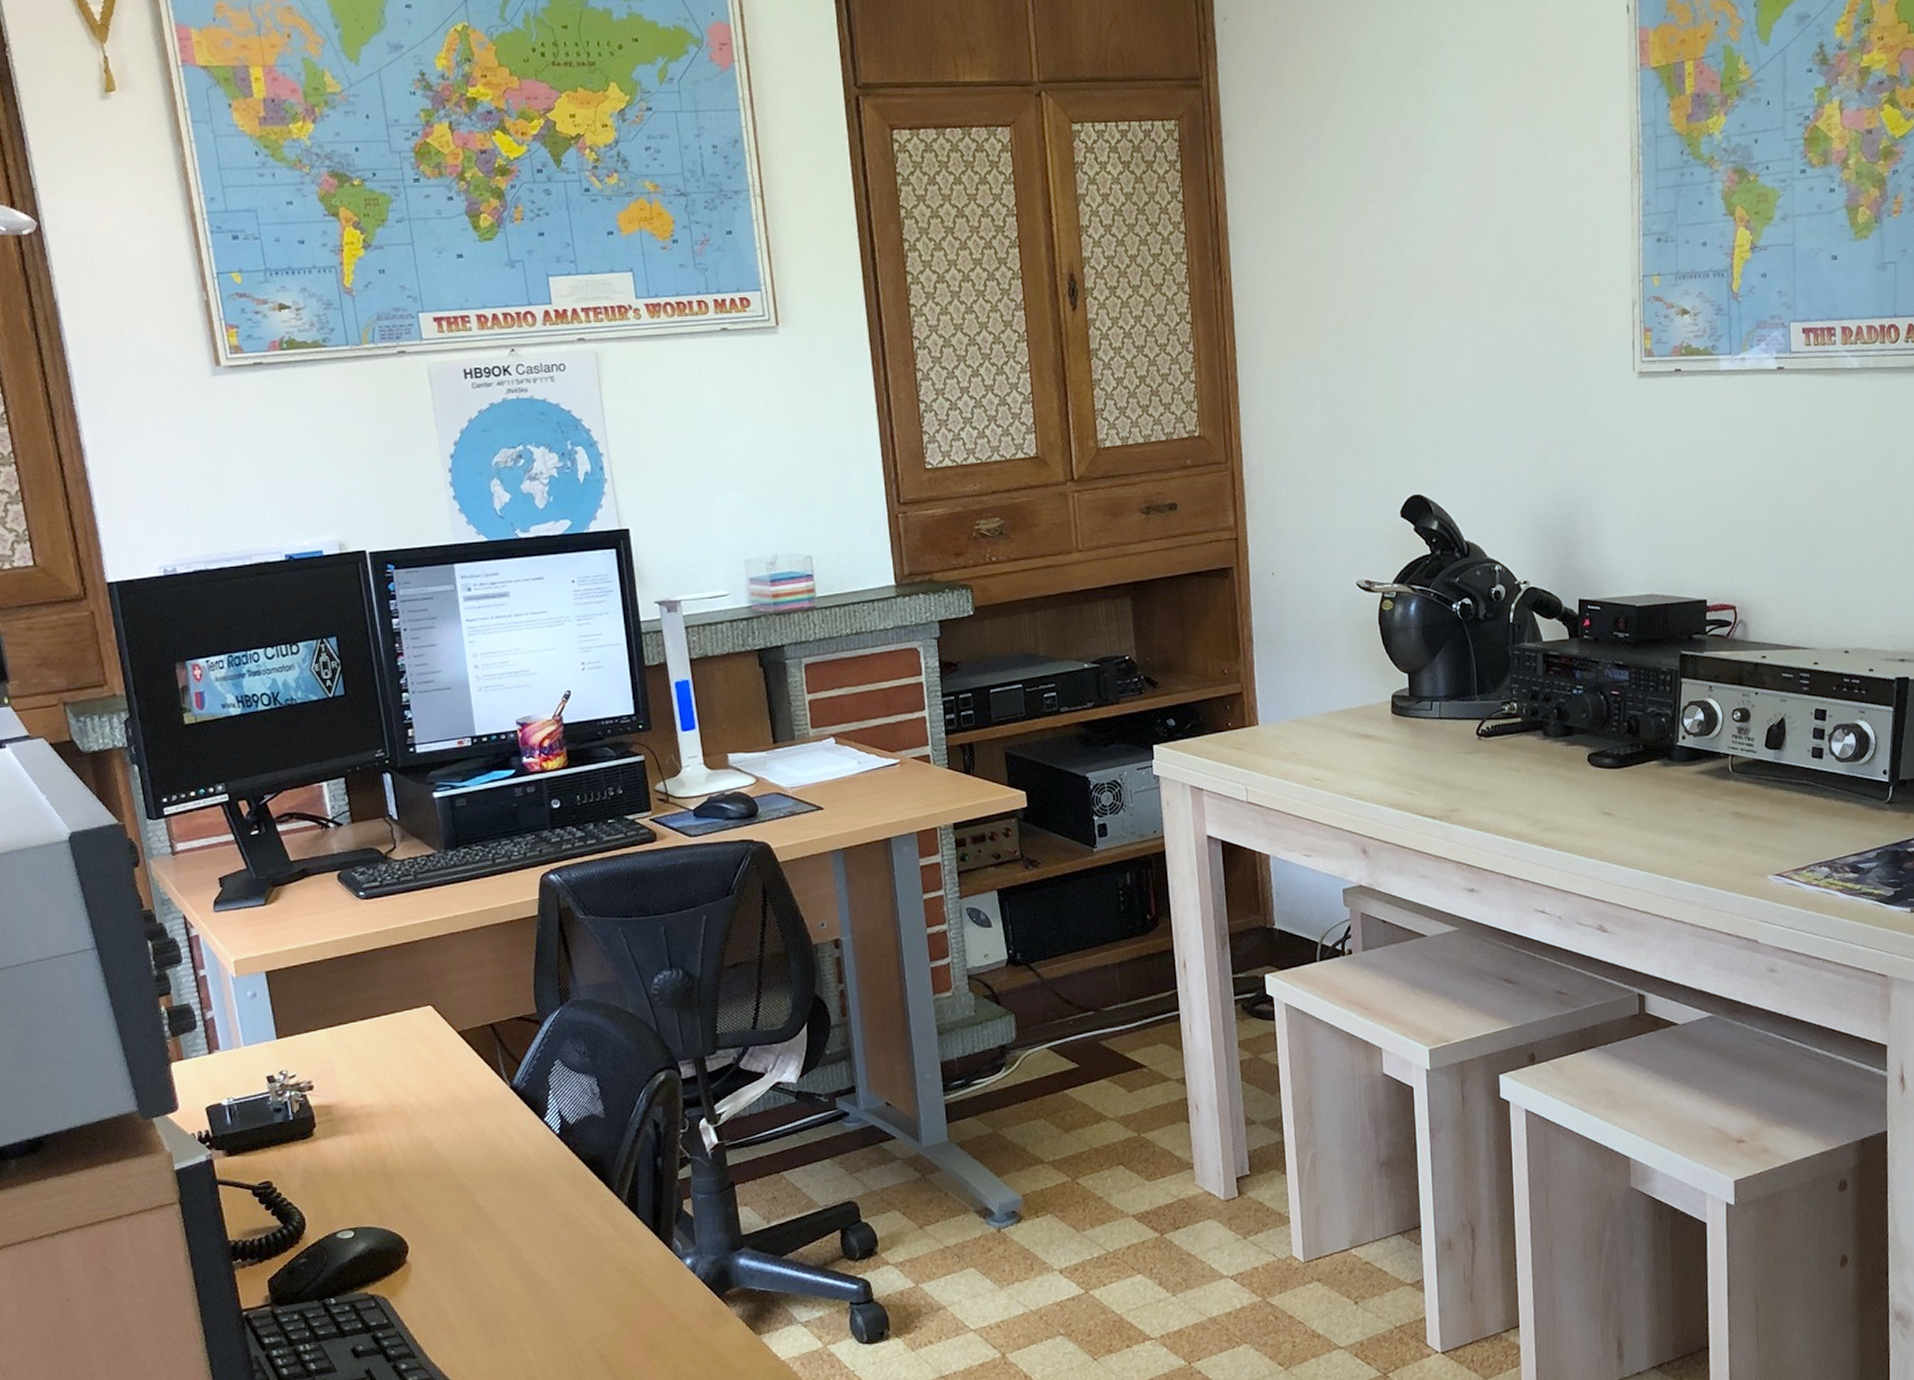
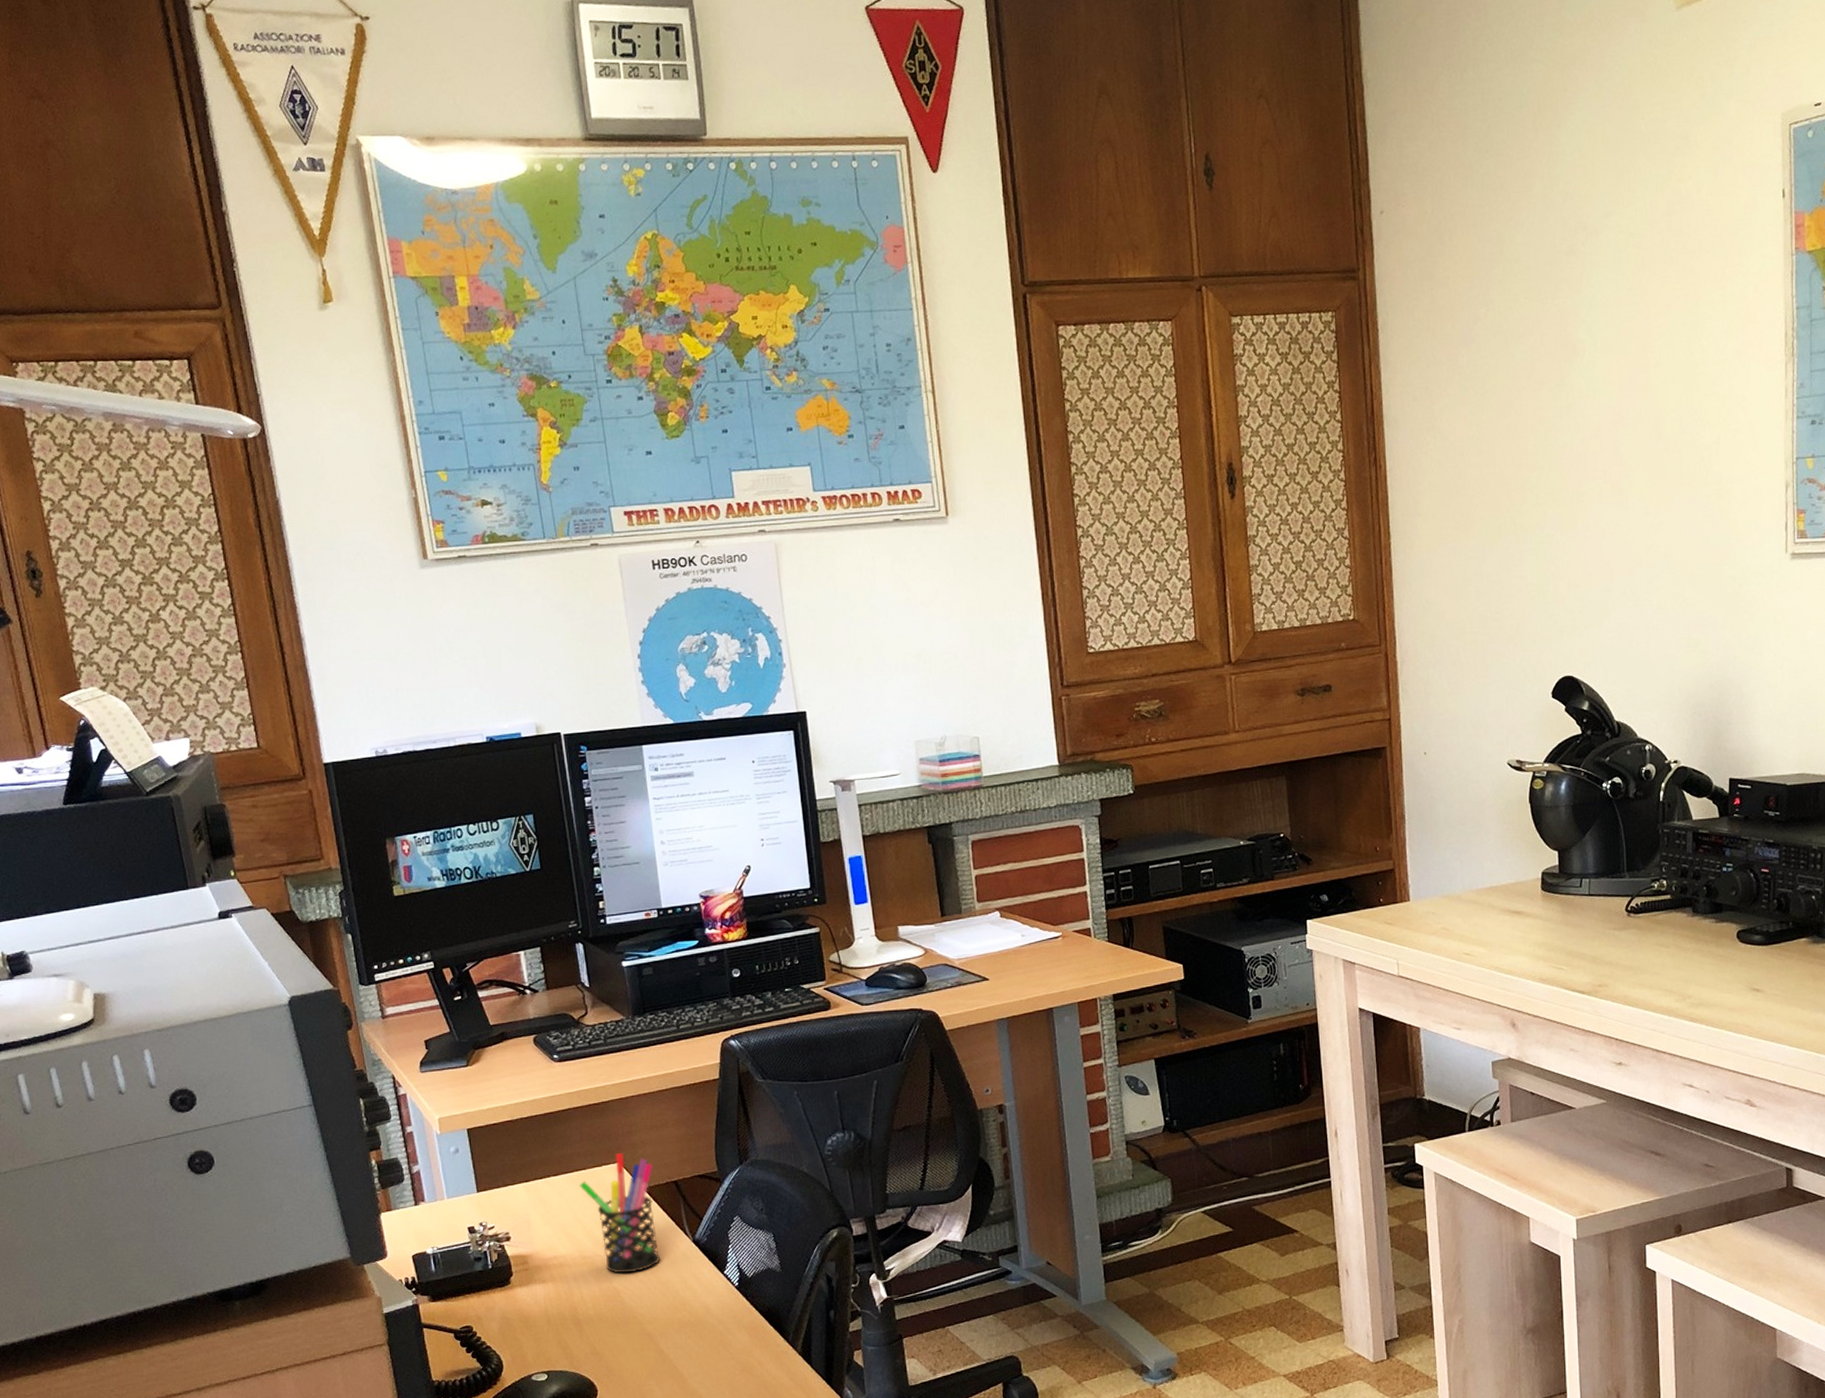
pen holder: none [387,995,475,1123] -> present [579,1153,660,1274]

